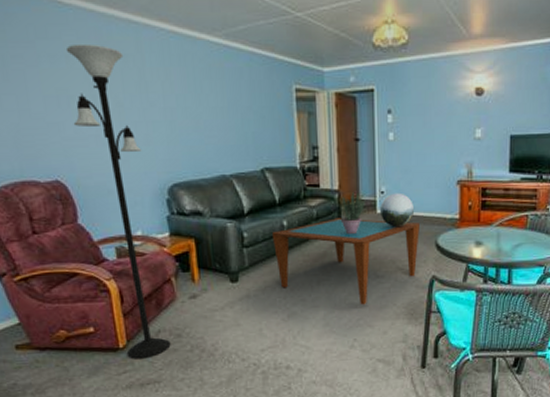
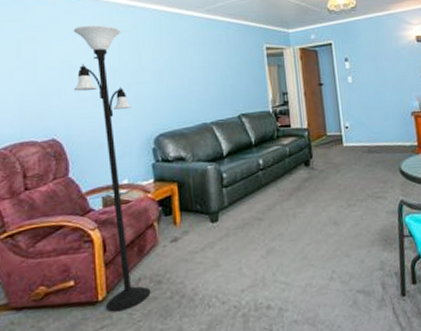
coffee table: present [271,218,419,305] -> none [249,152,385,235]
potted plant: present [340,191,365,234] -> none [310,128,332,167]
decorative sphere: present [380,192,414,228] -> none [346,126,377,158]

